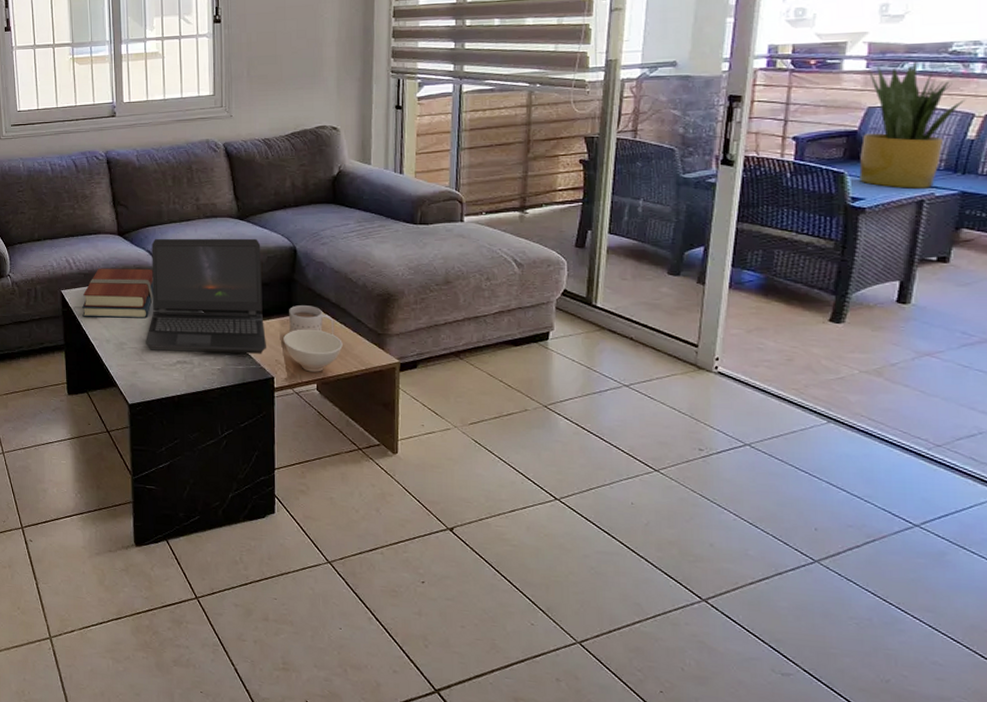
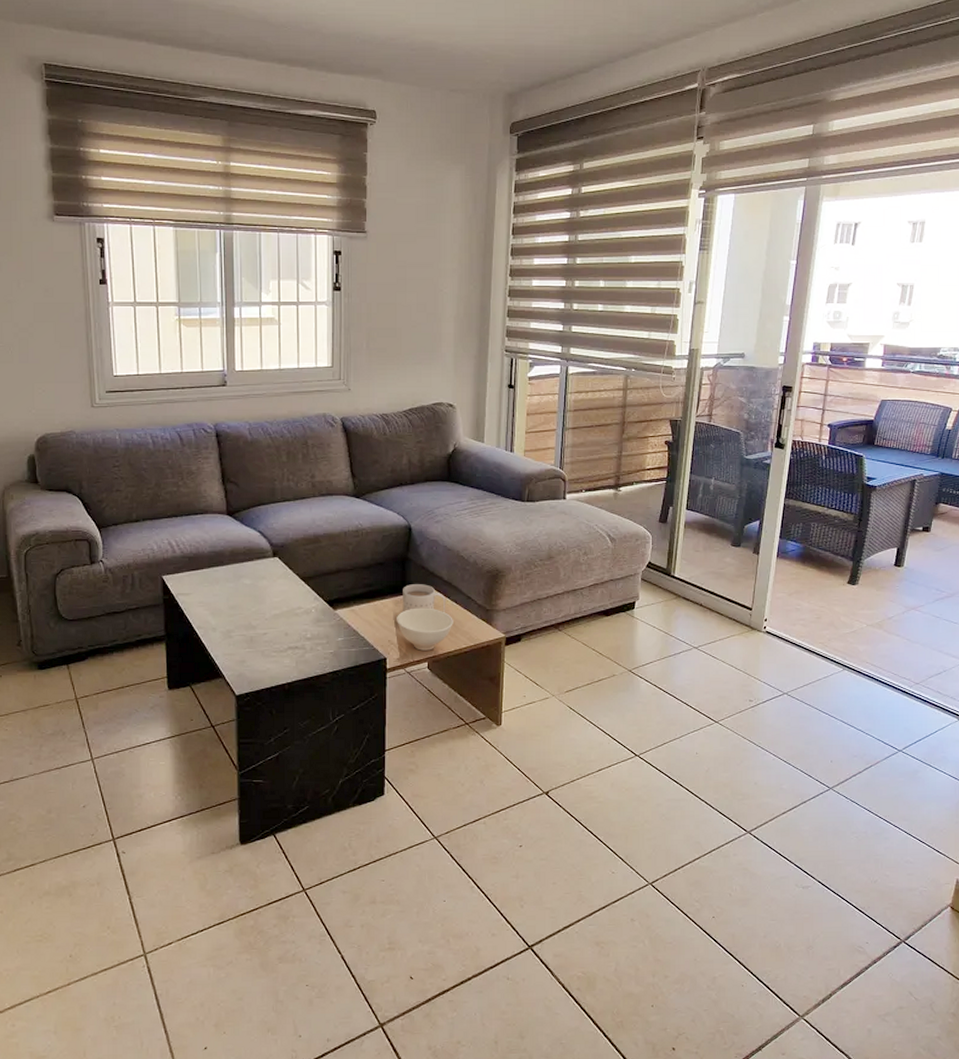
books: present [82,268,154,318] -> none [186,550,265,604]
laptop computer: present [146,238,267,354] -> none [255,517,381,637]
planter: present [859,61,966,189] -> none [873,362,947,470]

